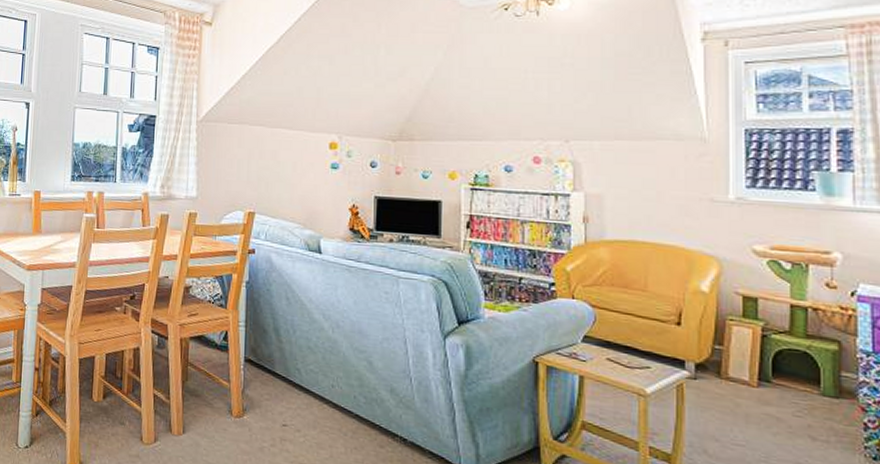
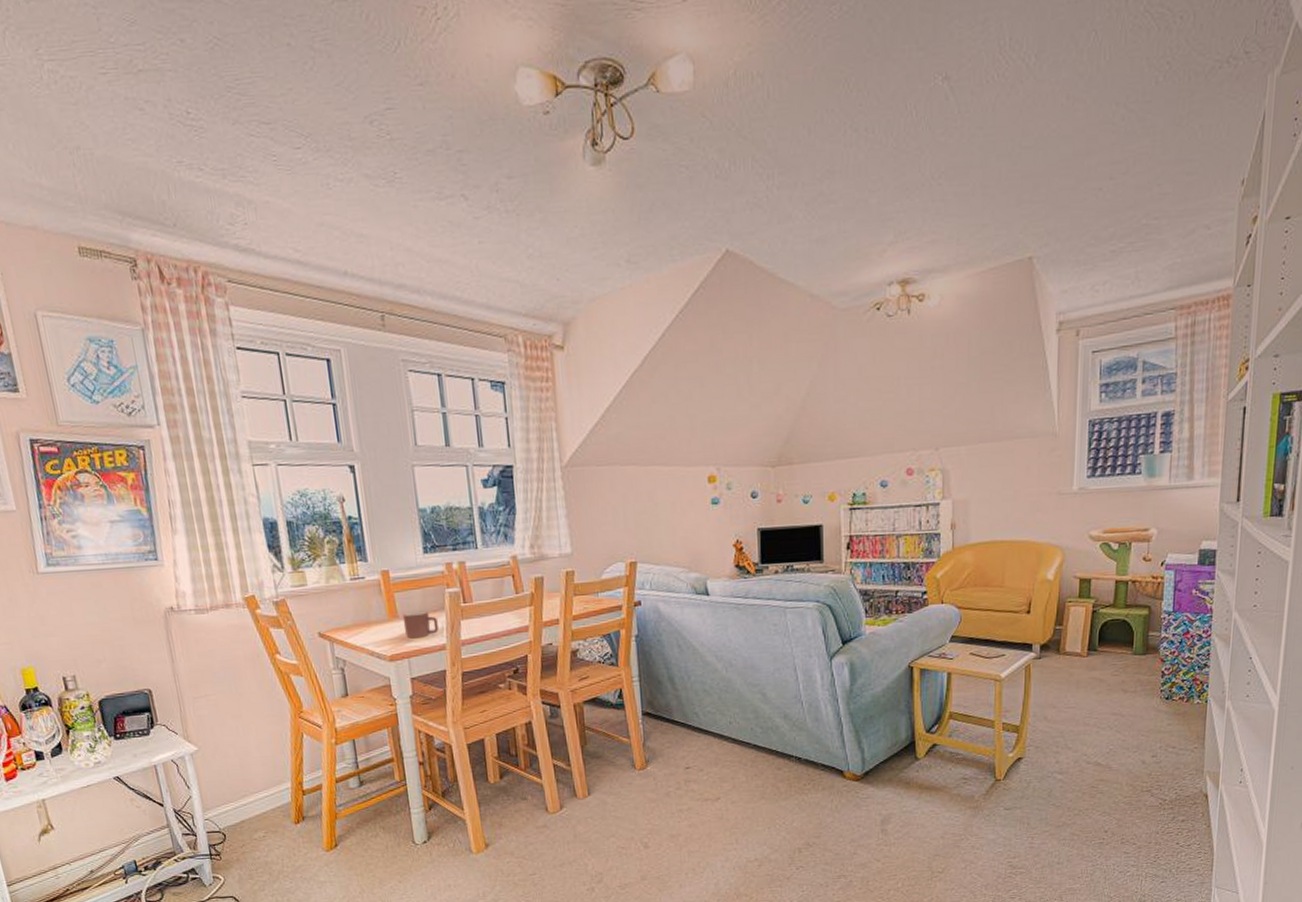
mug: none [43,229,73,256] -> present [402,610,439,641]

